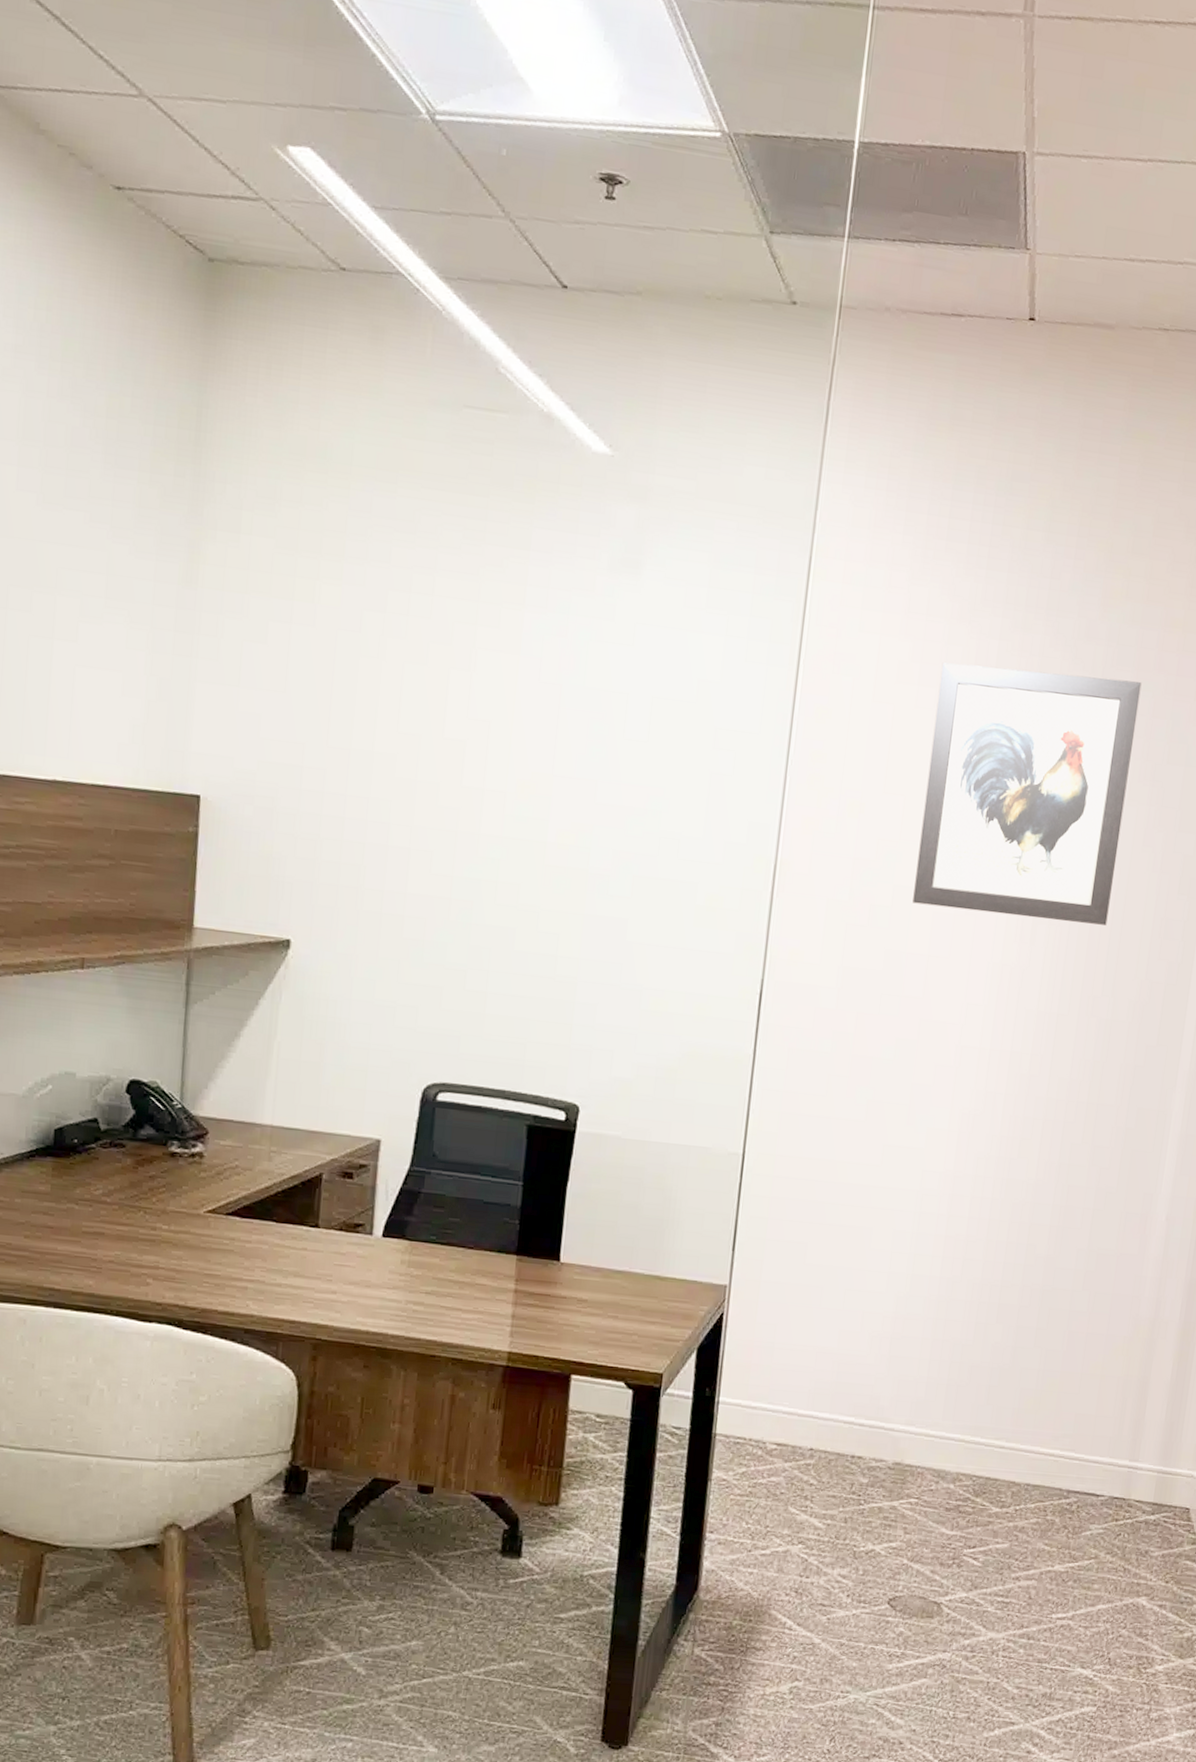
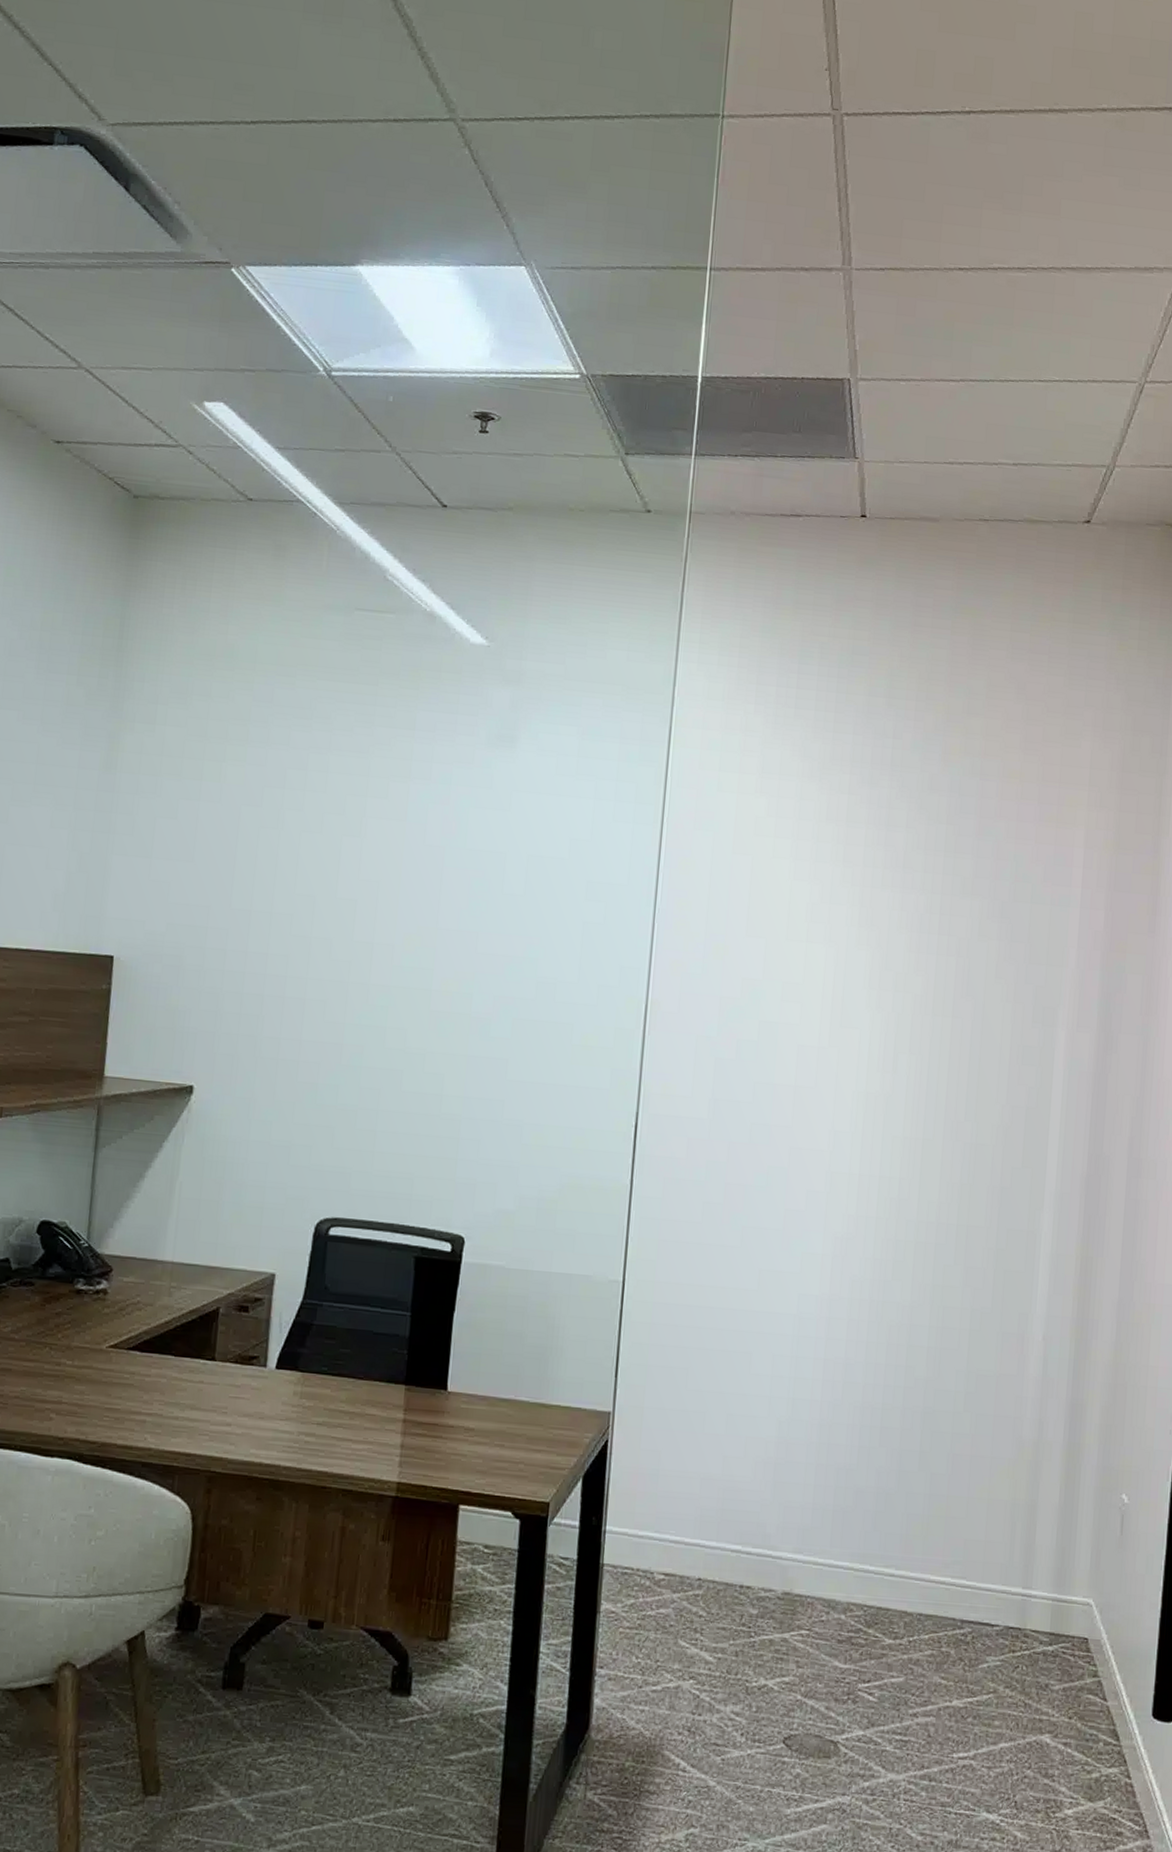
wall art: present [912,662,1142,925] -> none [778,816,985,1054]

